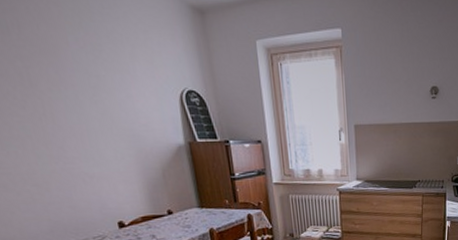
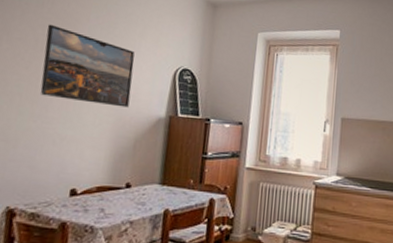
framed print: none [24,54,145,139] -> present [40,24,135,108]

